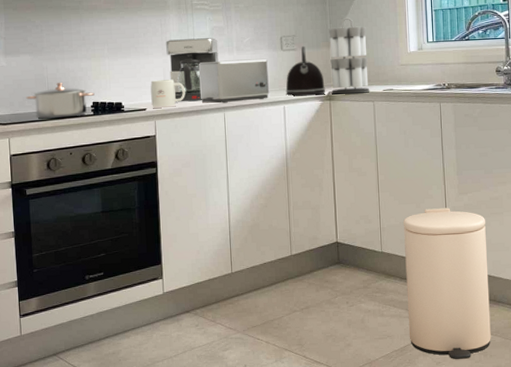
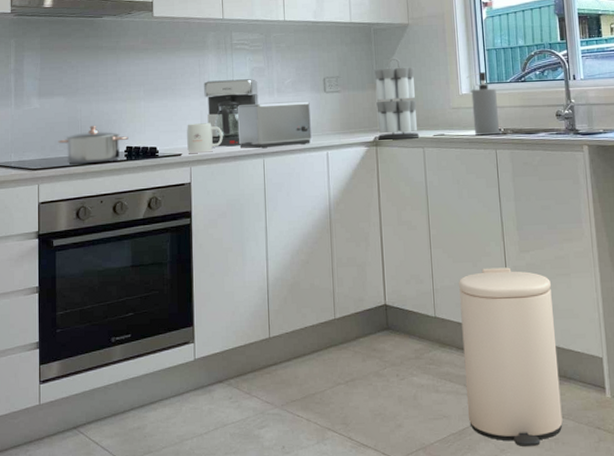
kettle: present [285,45,326,97] -> none [329,87,372,142]
soap dispenser: none [415,31,443,90] -> present [467,72,499,136]

